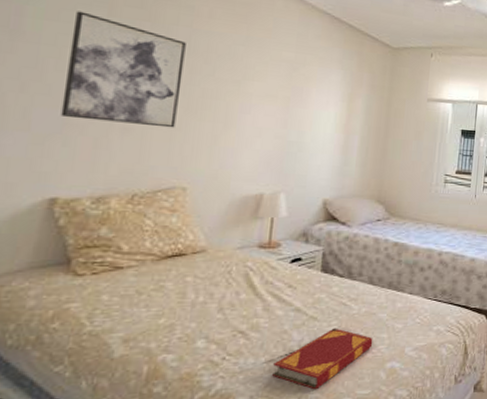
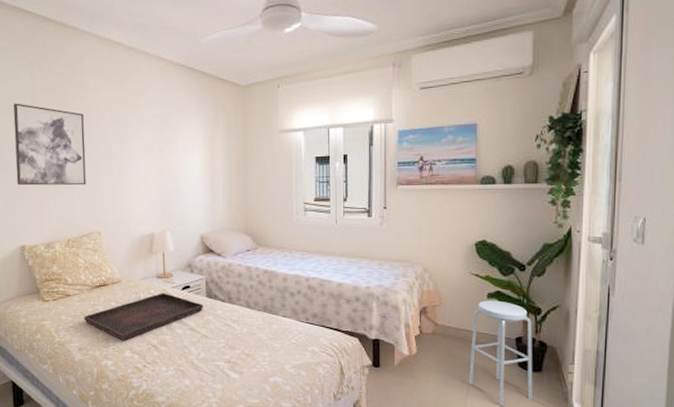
serving tray: none [138,265,317,327] -> present [83,292,204,341]
hardback book: present [272,328,373,390] -> none [180,345,256,396]

